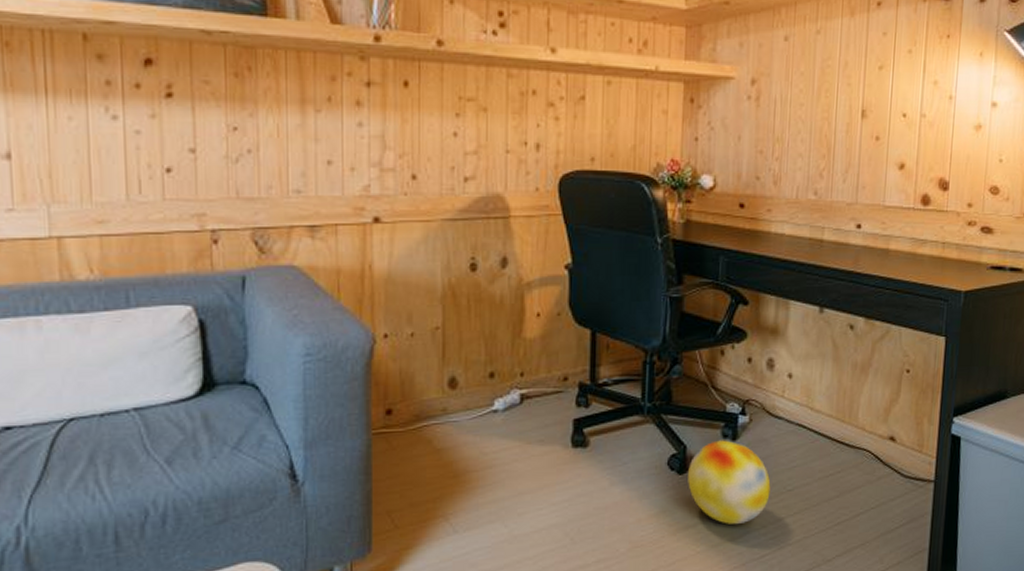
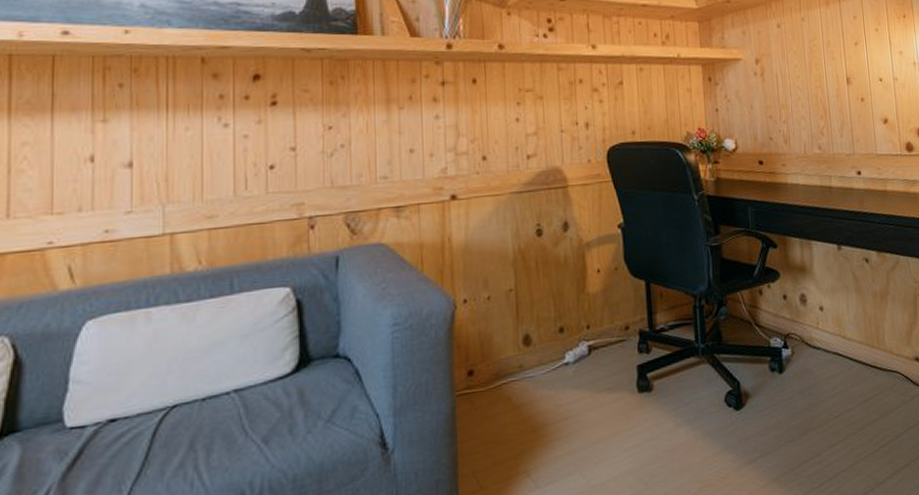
ball: present [688,440,771,525] -> none [744,373,820,456]

